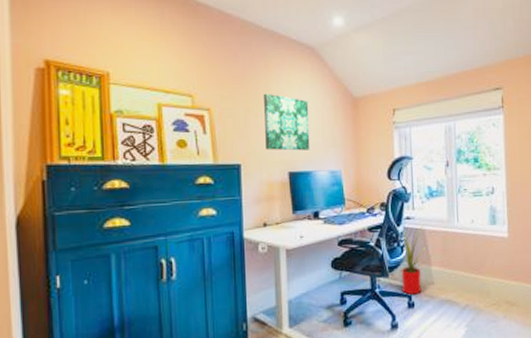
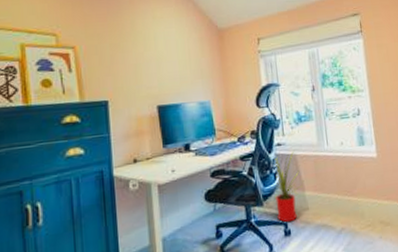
wall art: present [264,93,310,151] -> none [129,28,178,85]

